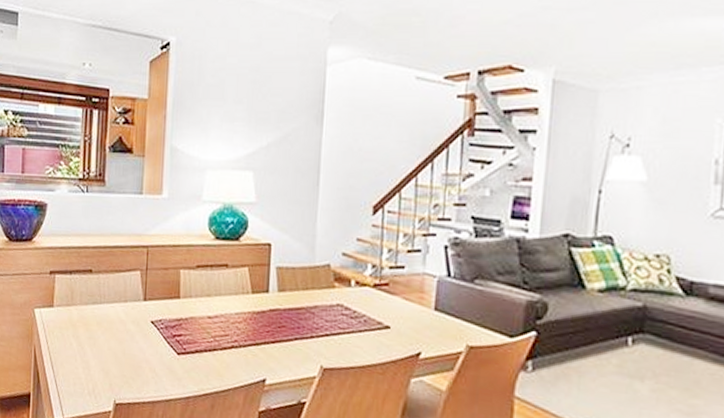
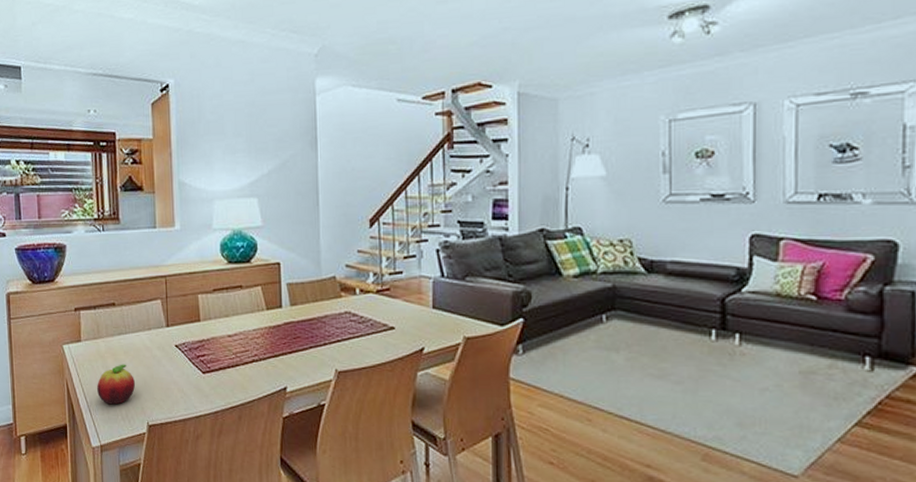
fruit: none [64,335,106,378] -> present [96,364,136,405]

